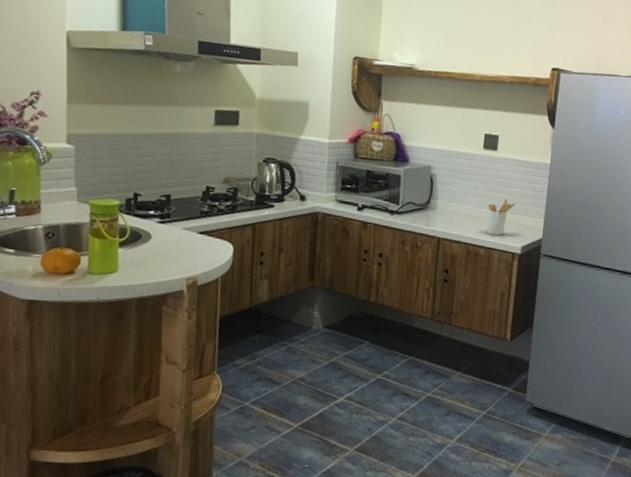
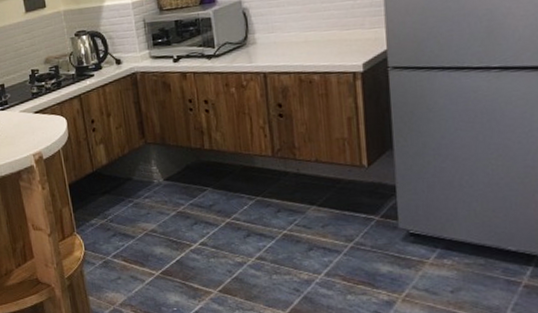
utensil holder: present [486,198,515,236] -> none [314,14,346,58]

